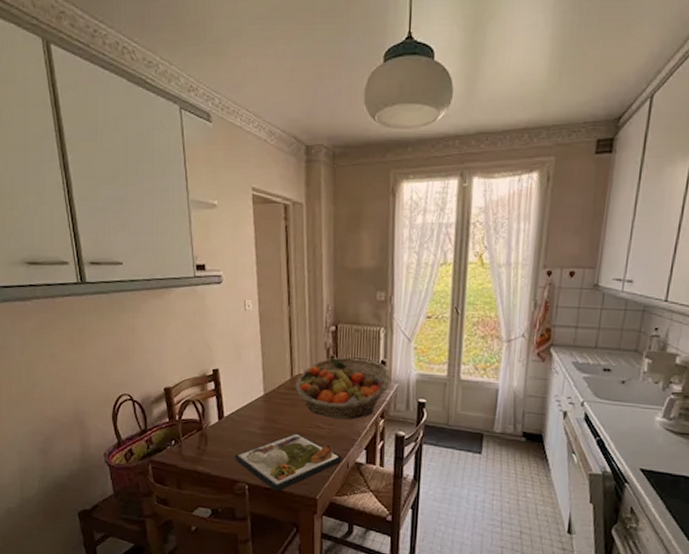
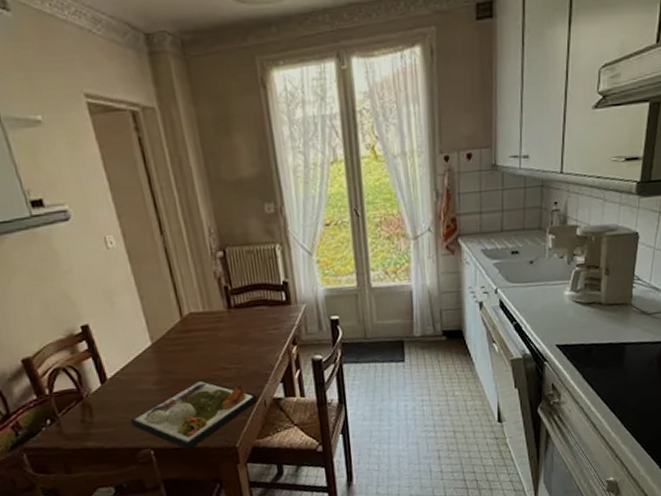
fruit basket: present [294,358,392,420] -> none [187,283,298,356]

